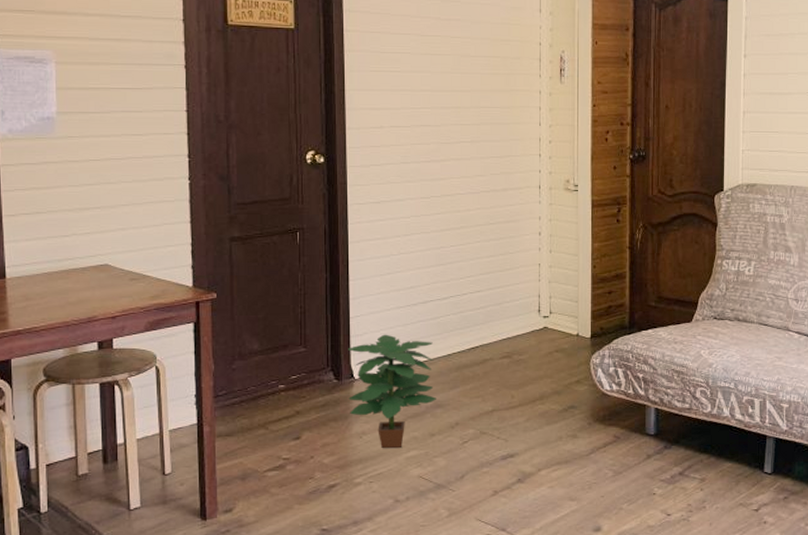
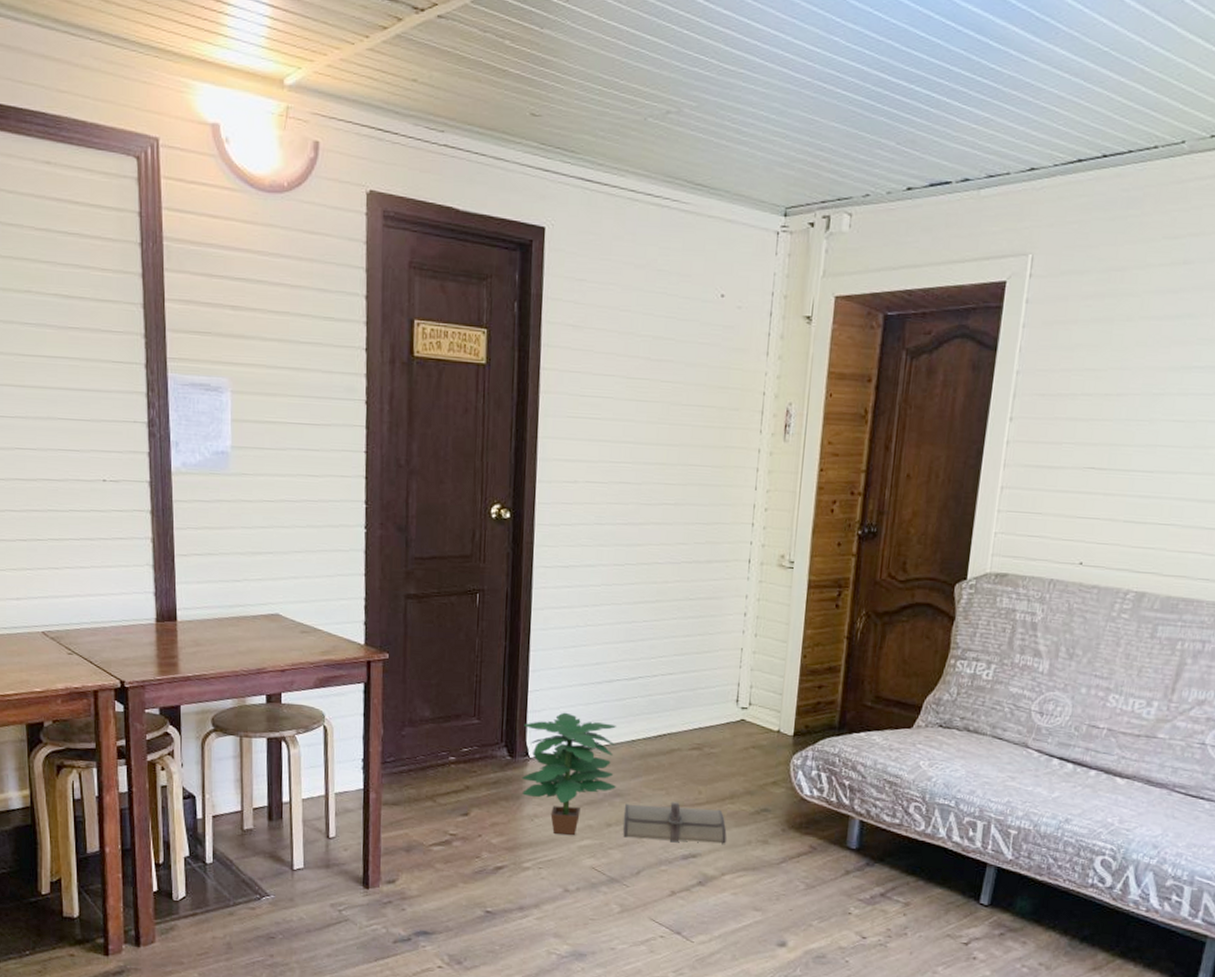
tool roll: none [445,407,539,445] -> present [623,802,727,844]

